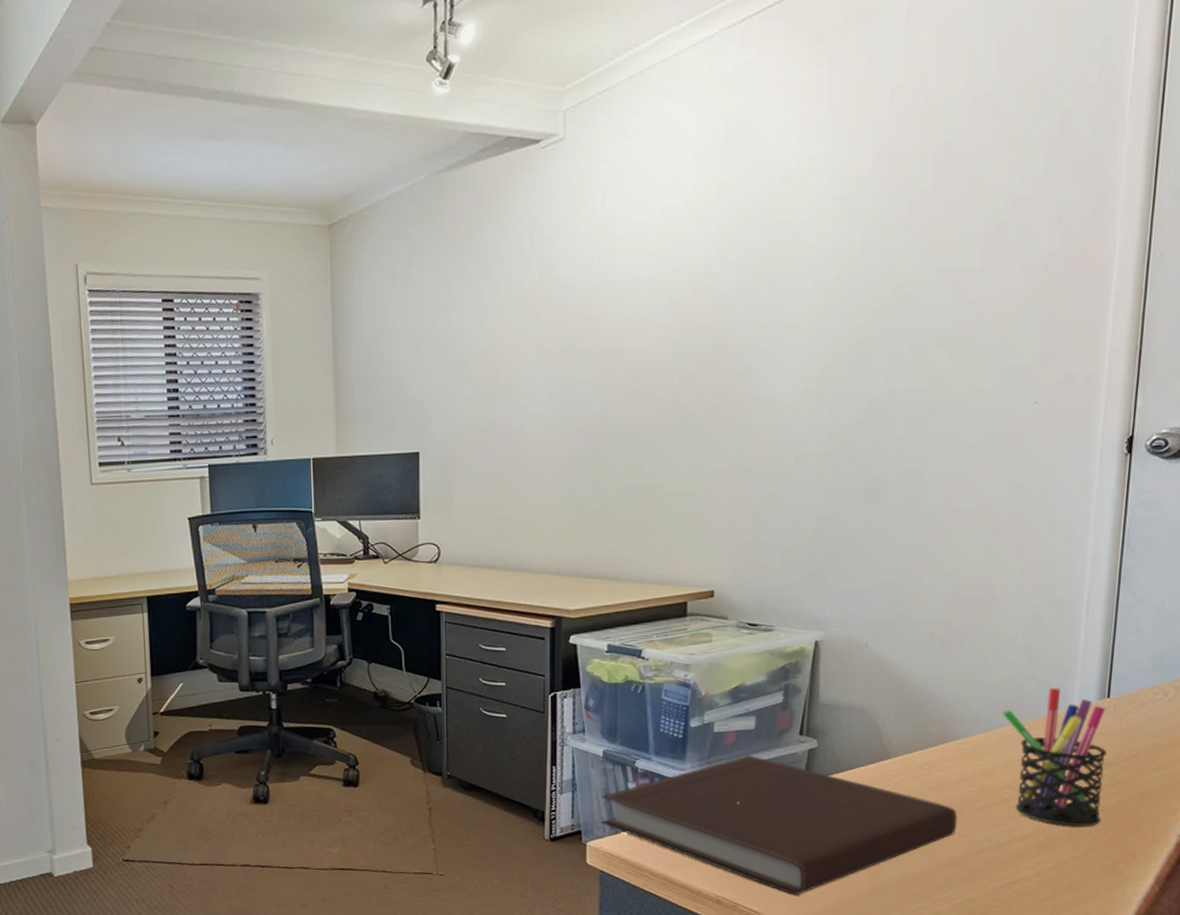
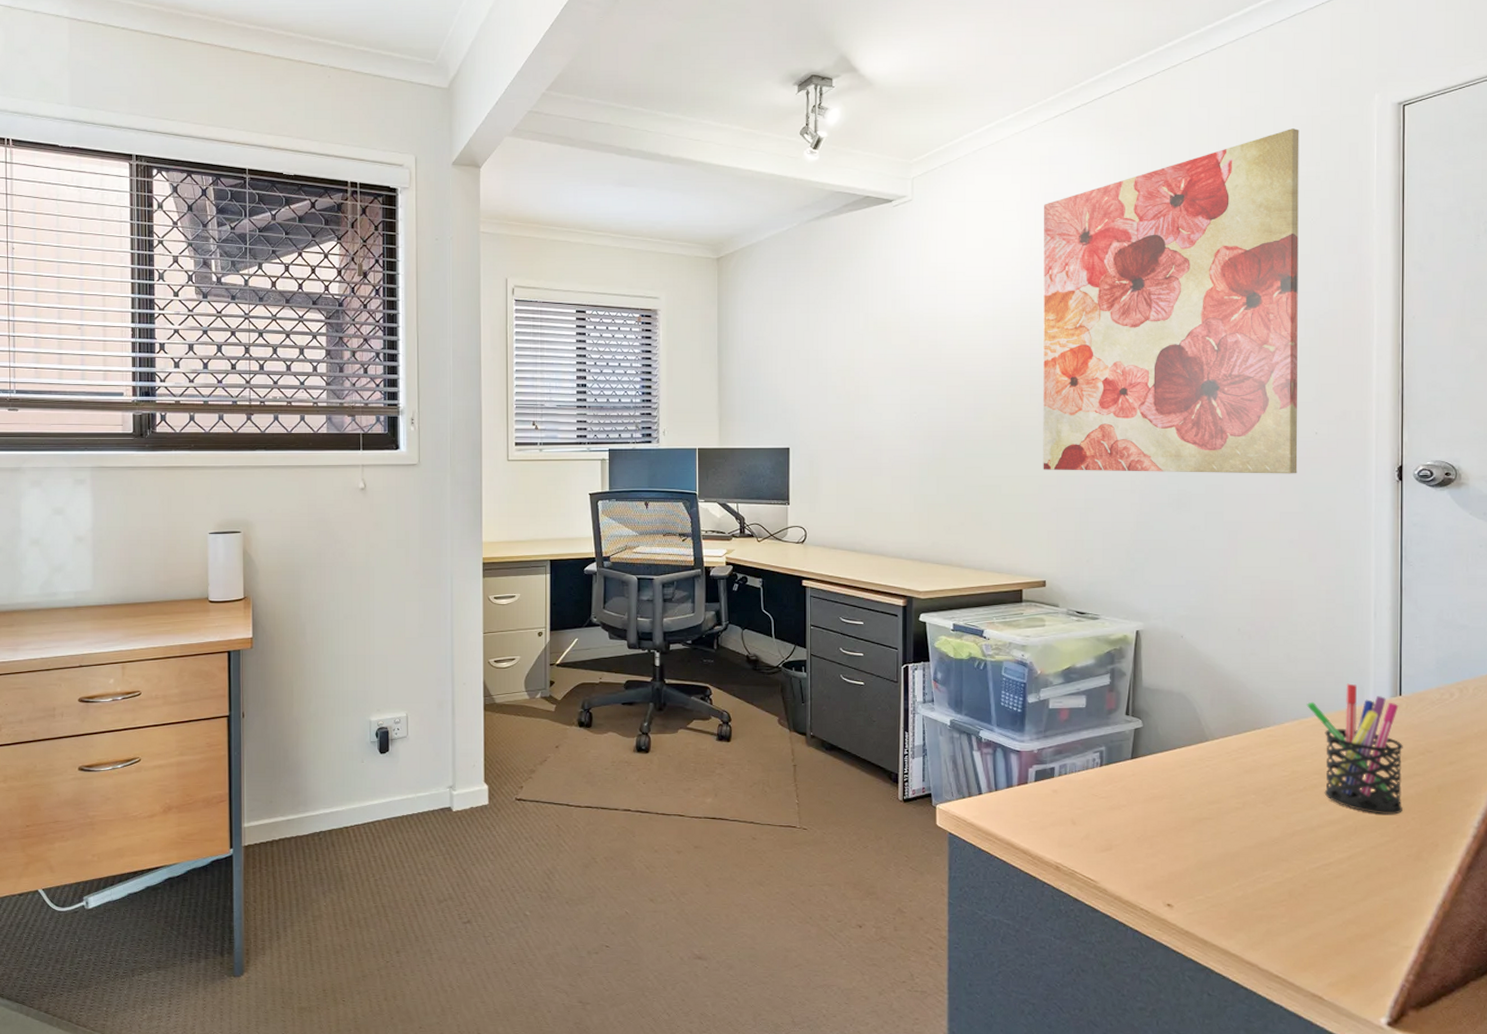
notebook: present [600,755,958,895] -> none [949,731,1273,865]
wall art: none [714,20,1042,463] -> present [1043,128,1299,474]

